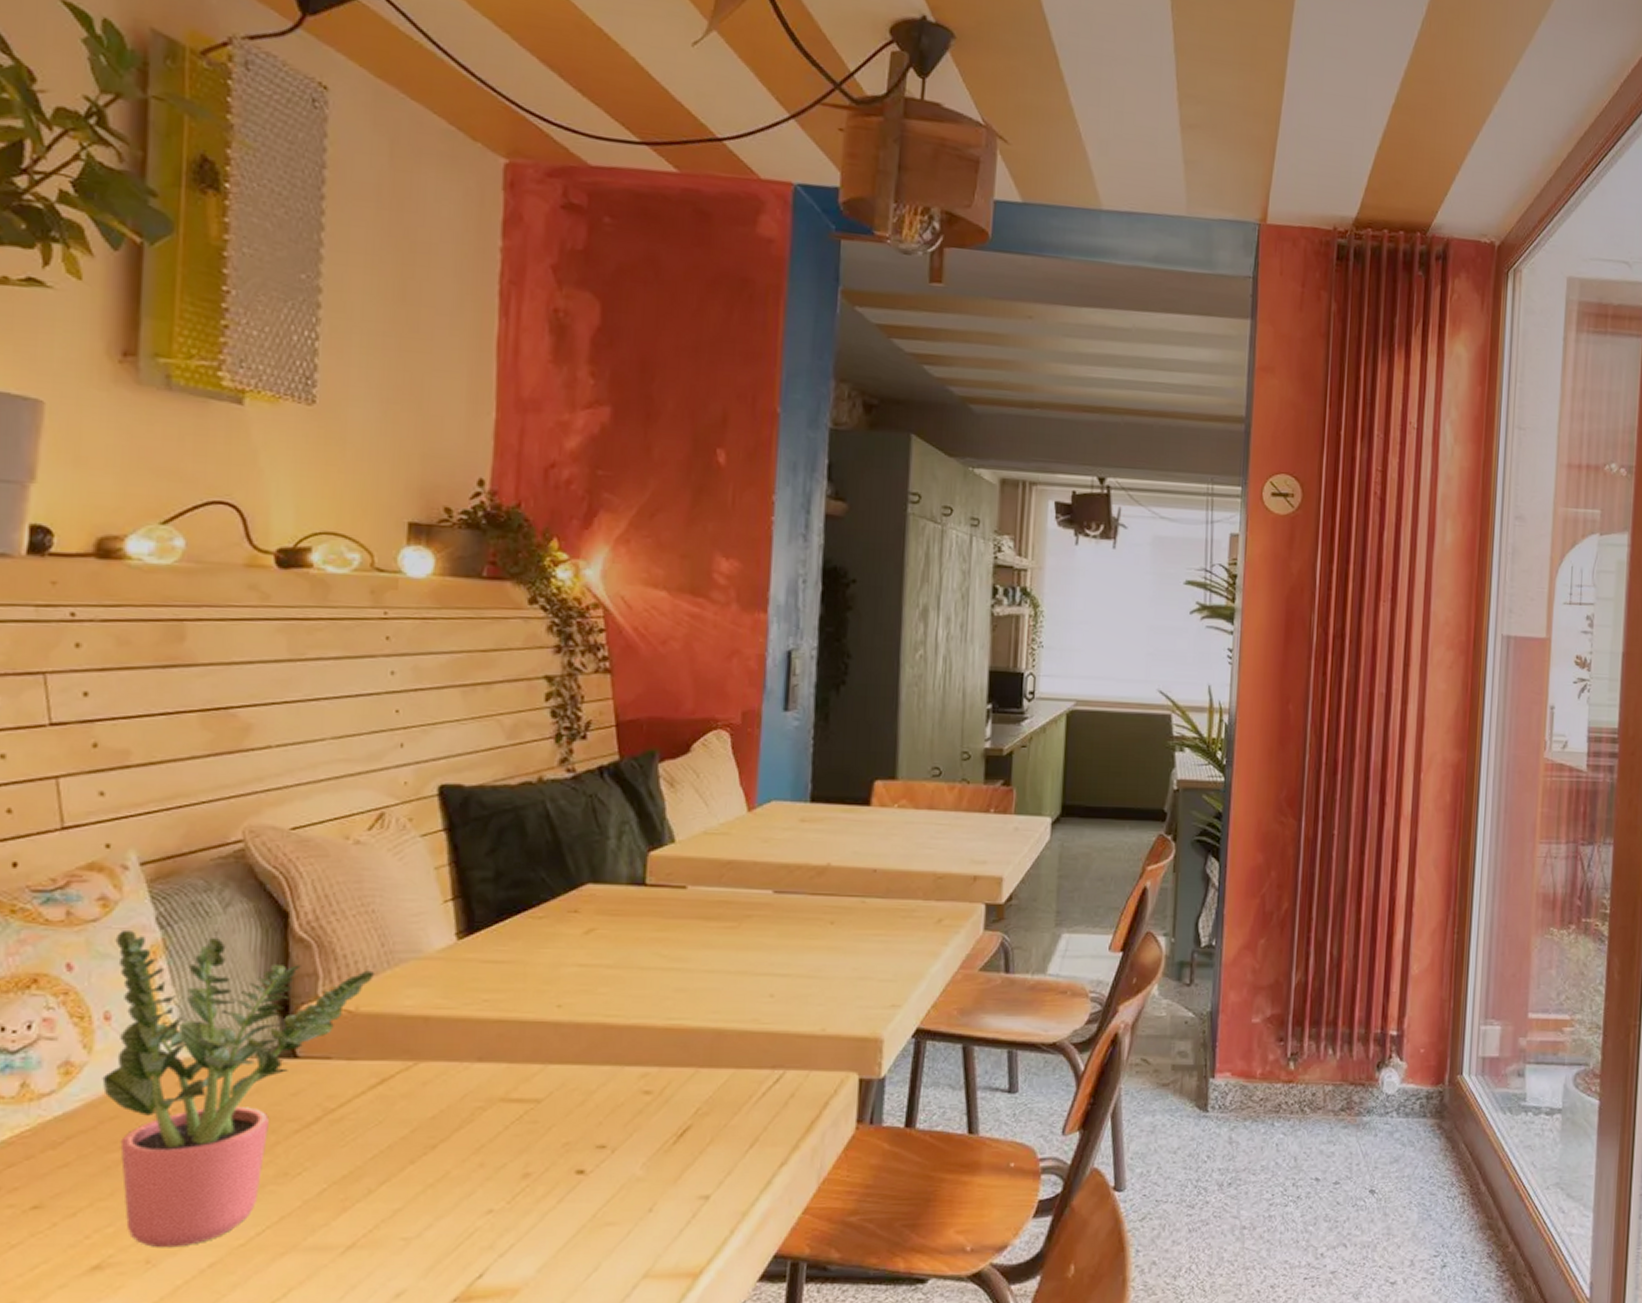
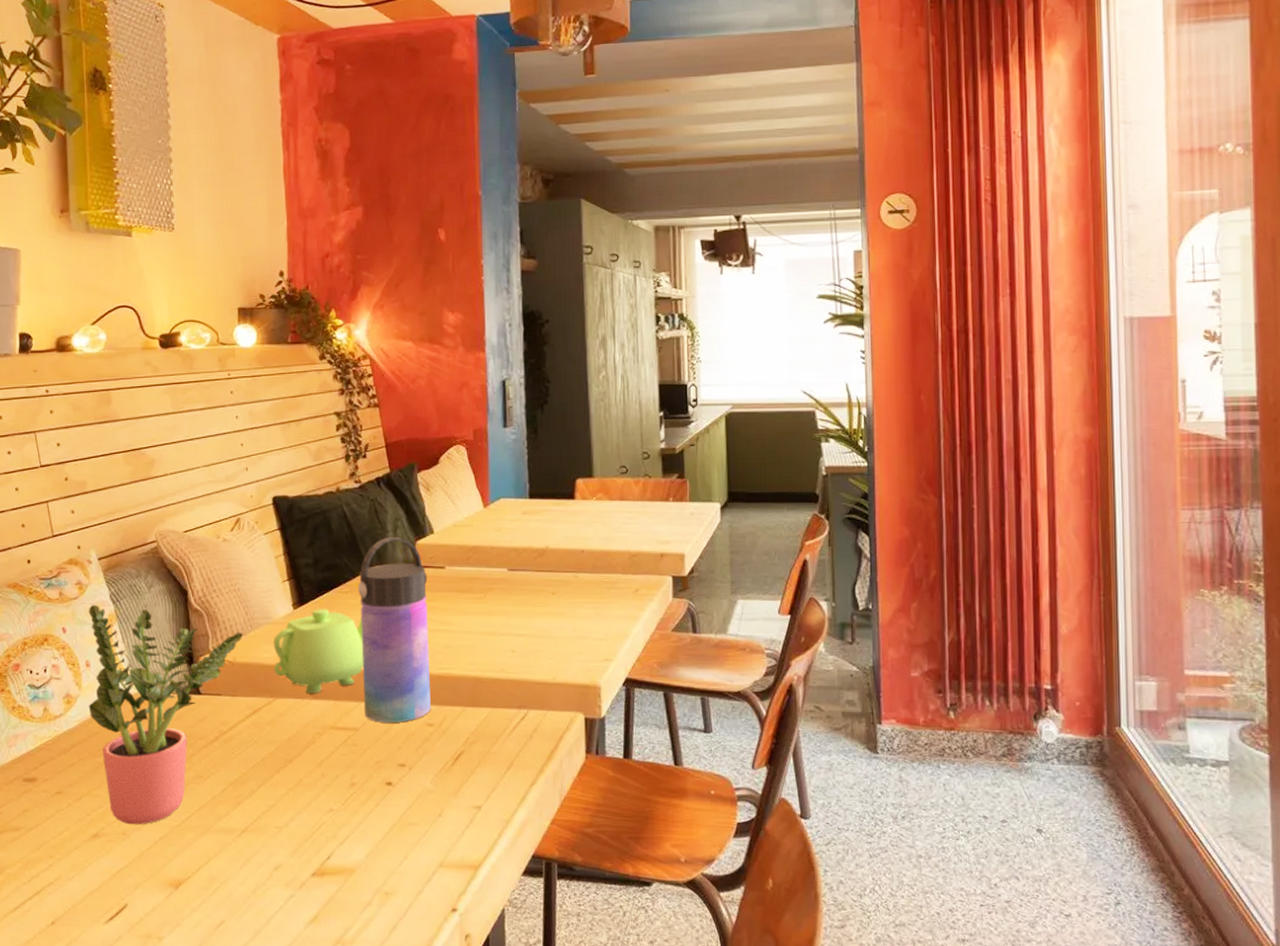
teapot: none [418,939,560,1054] -> present [273,609,364,694]
water bottle: none [553,845,661,1091] -> present [358,536,431,723]

